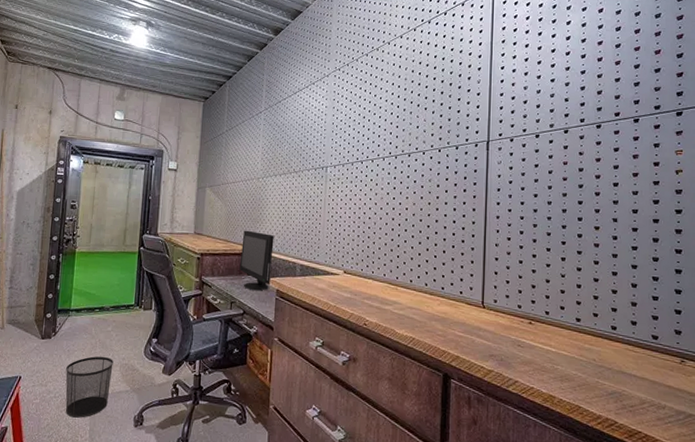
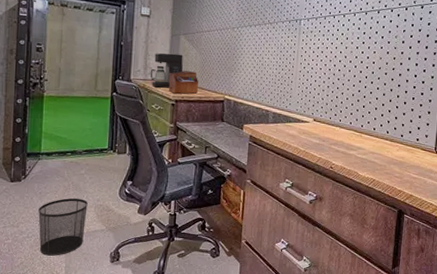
coffee maker: none [176,206,209,241] -> present [150,53,183,88]
sewing box: none [194,222,225,248] -> present [168,70,199,95]
computer monitor: present [239,230,274,291] -> none [213,78,248,136]

